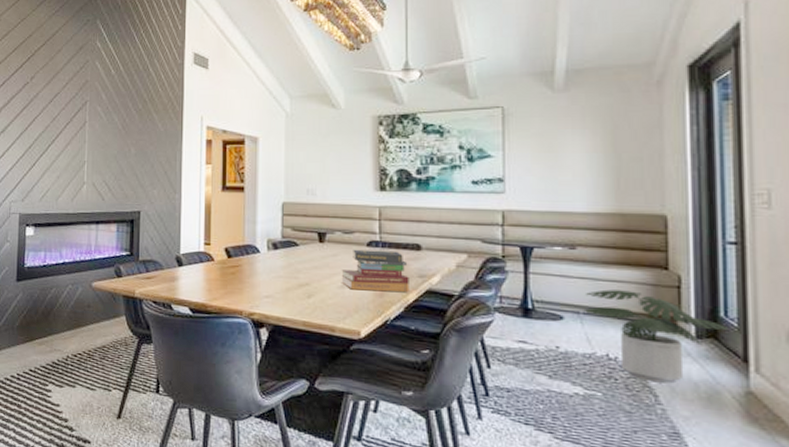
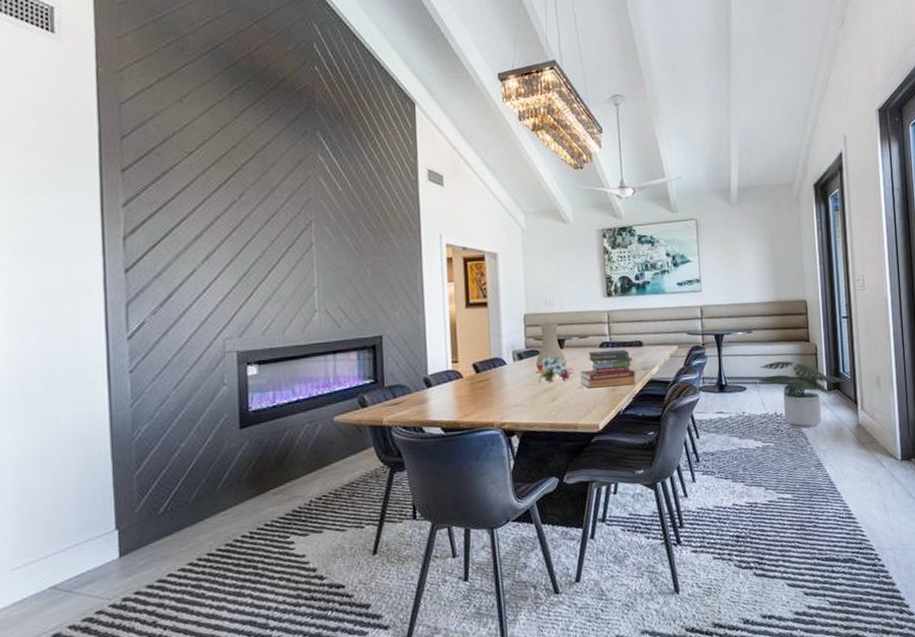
vase: none [292,213,326,268] -> present [535,322,566,373]
flower arrangement: none [292,249,335,277] -> present [536,355,574,383]

